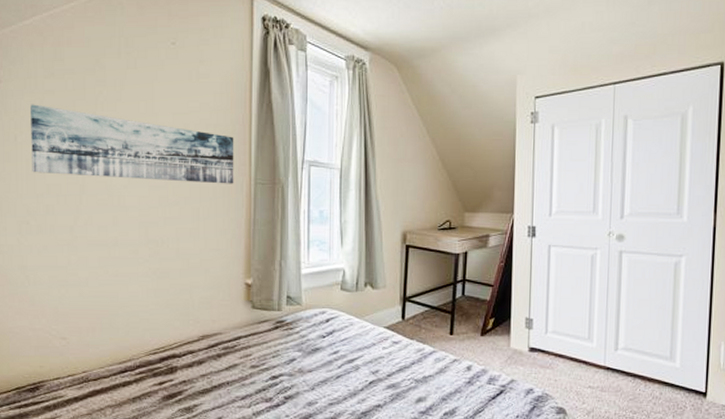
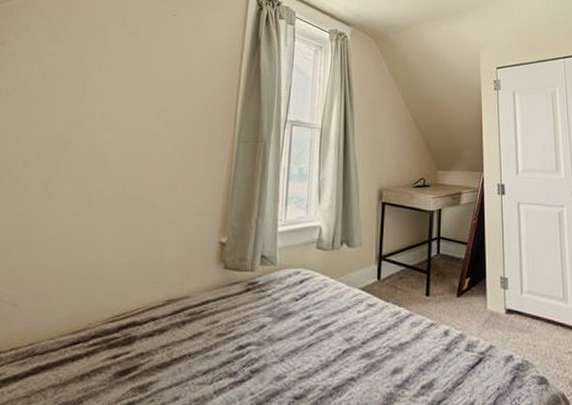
wall art: present [30,104,234,184] -> none [17,65,222,142]

